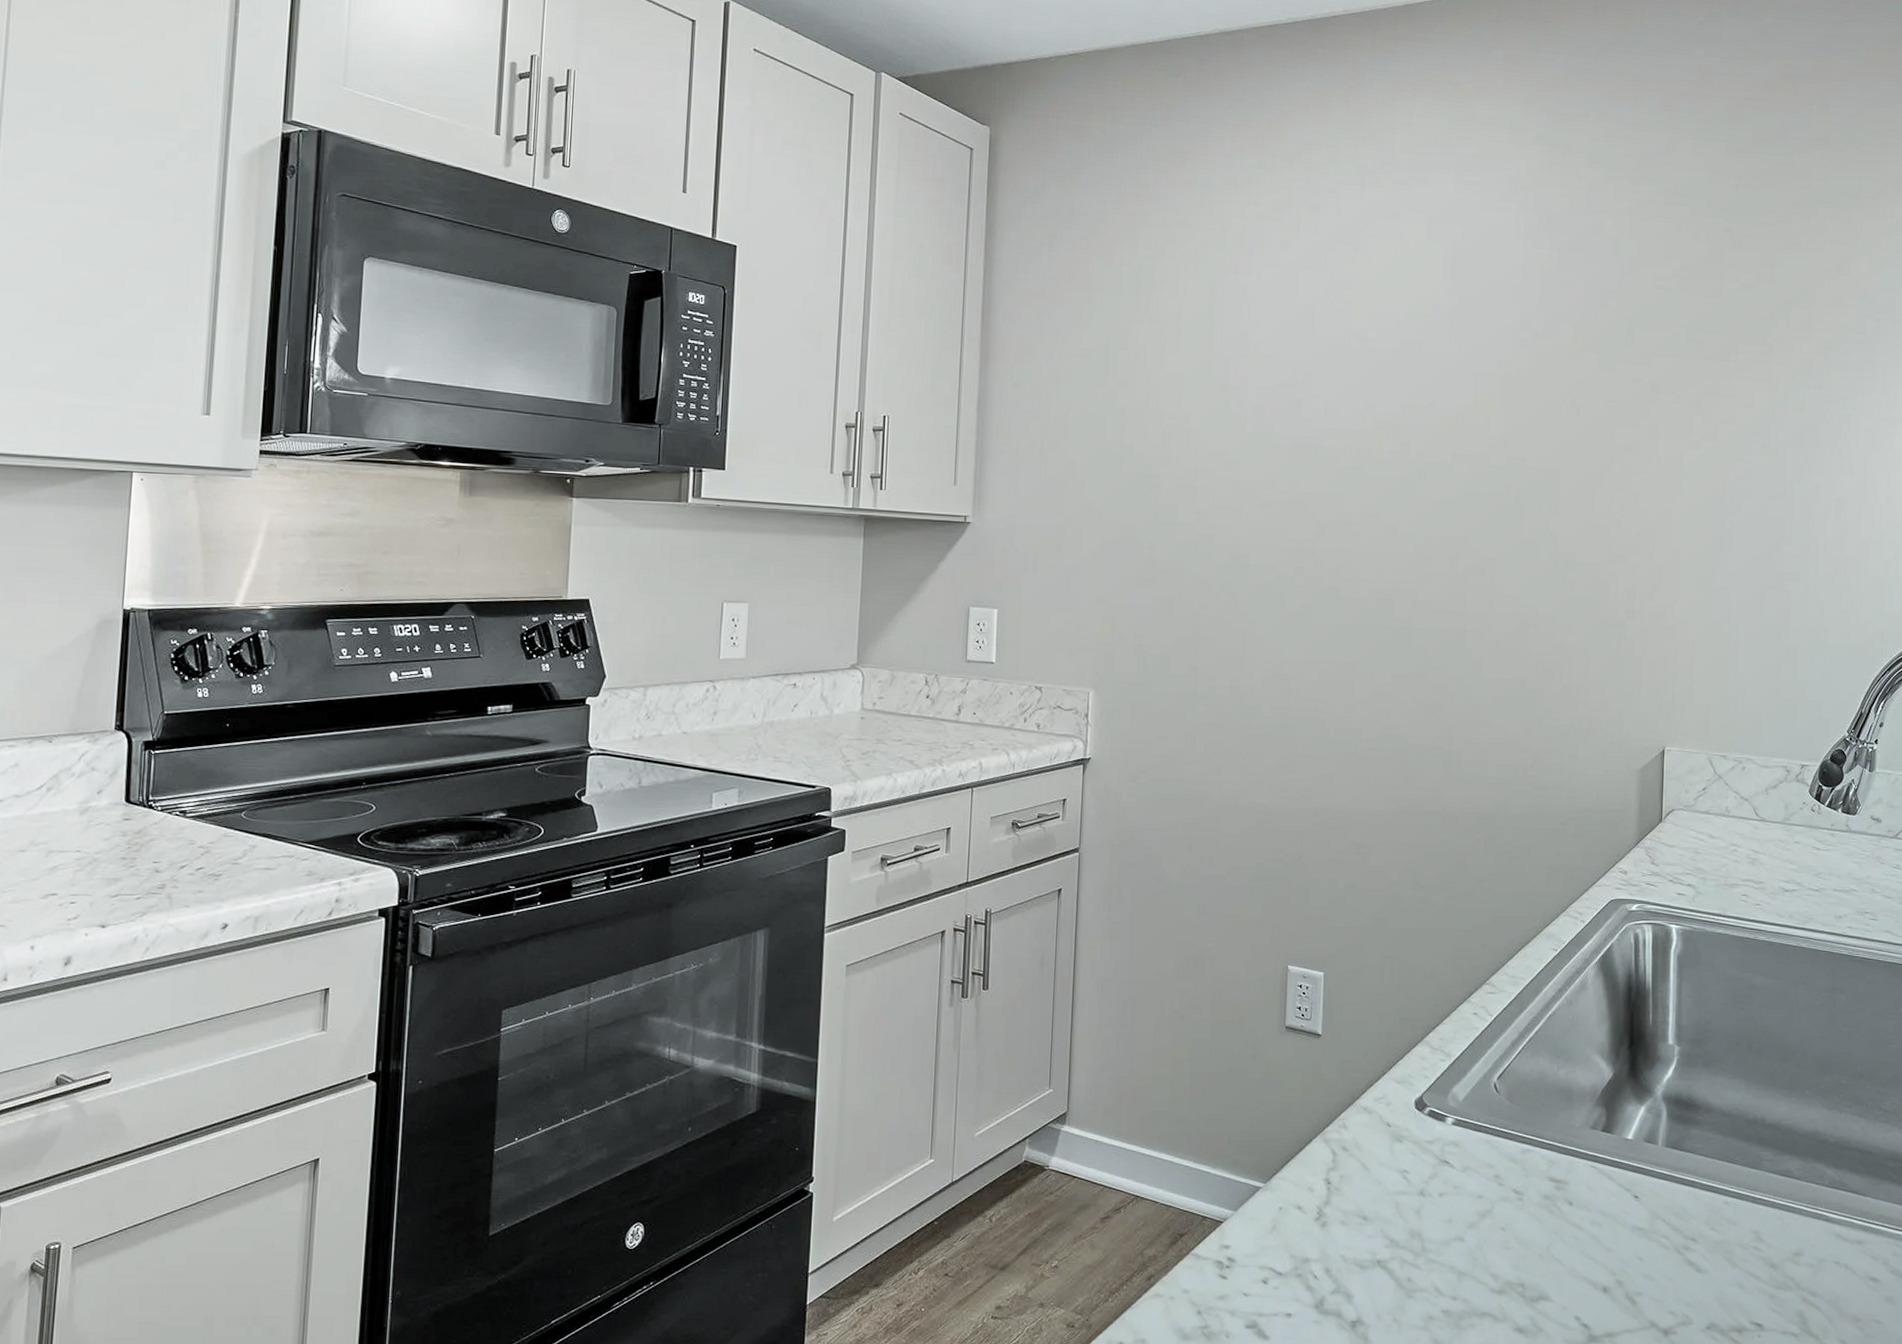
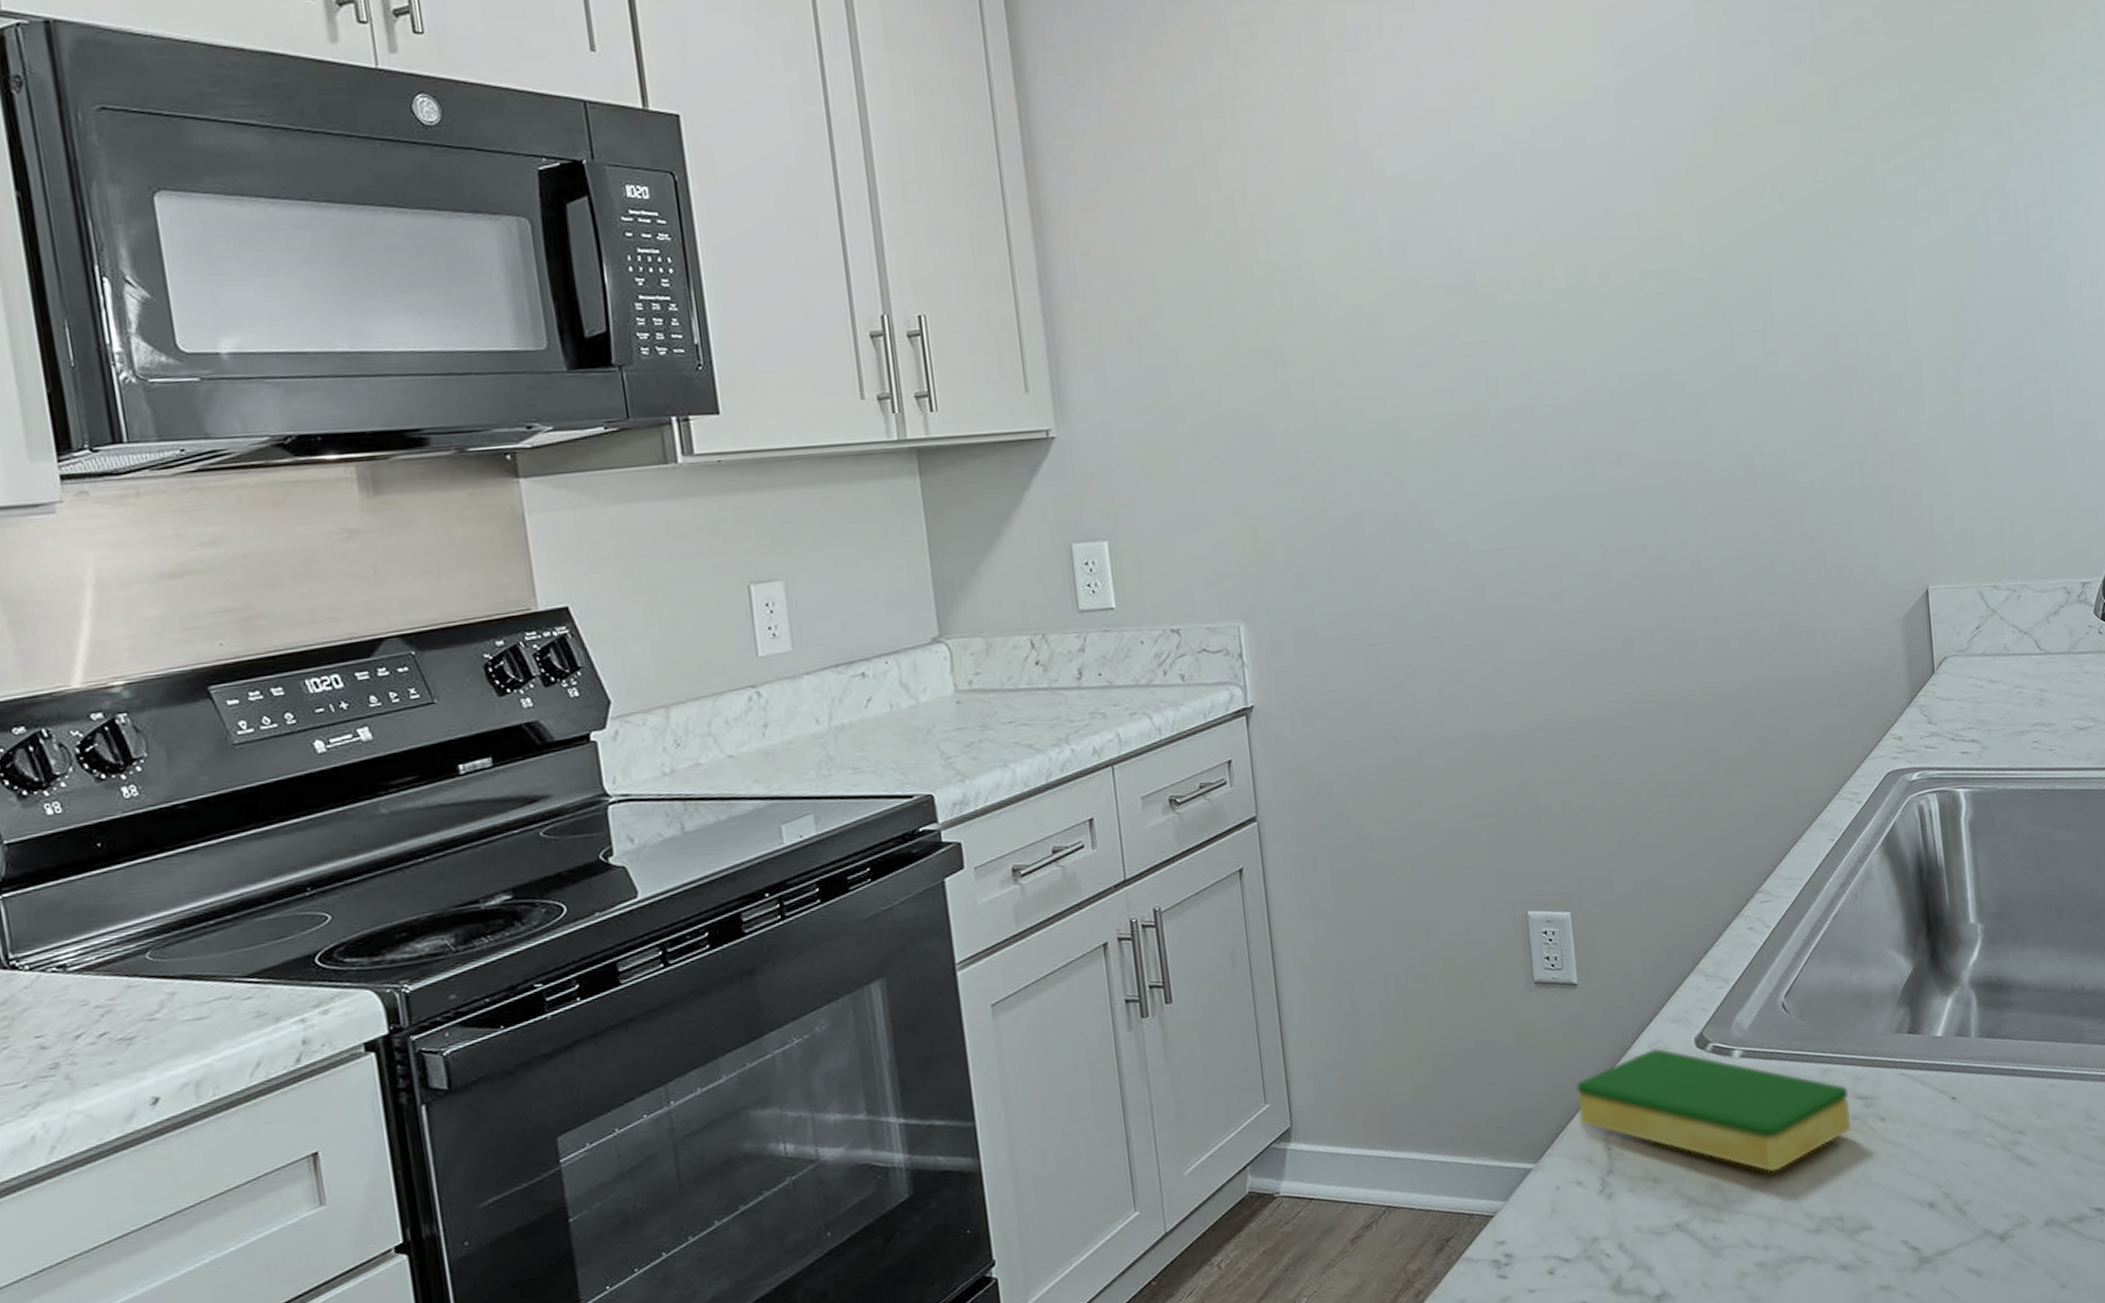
dish sponge: none [1307,1102,1543,1231] -> present [1576,1047,1851,1172]

